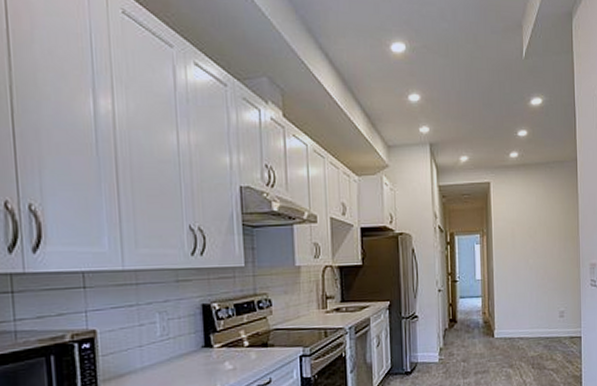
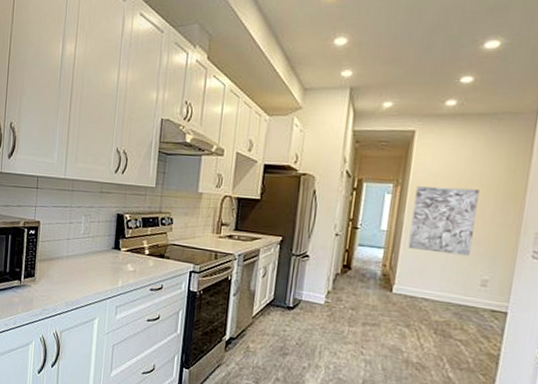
wall art: none [499,232,548,294] -> present [408,186,480,256]

